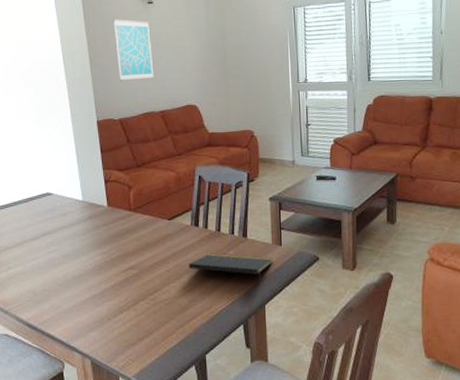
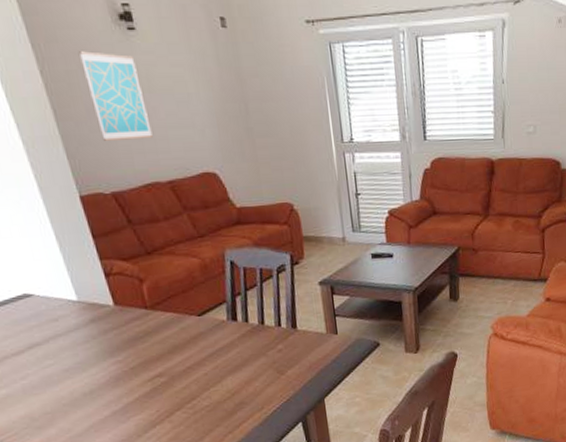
notepad: present [188,253,273,284] -> none [230,347,329,377]

